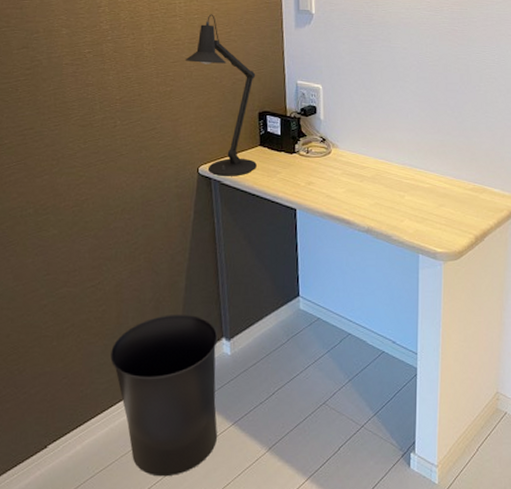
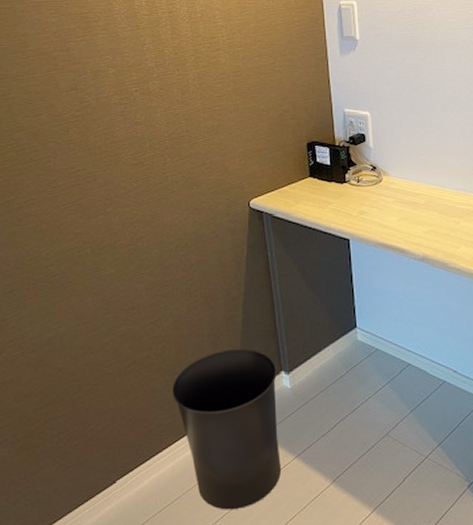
desk lamp: present [184,14,257,176] -> none [230,46,307,209]

